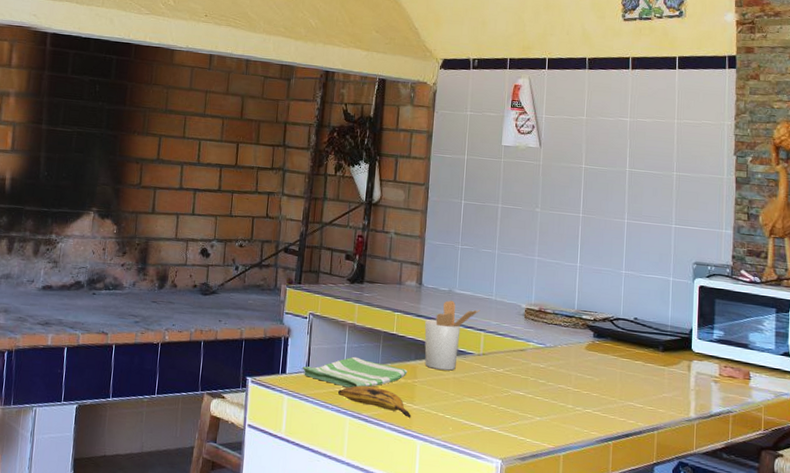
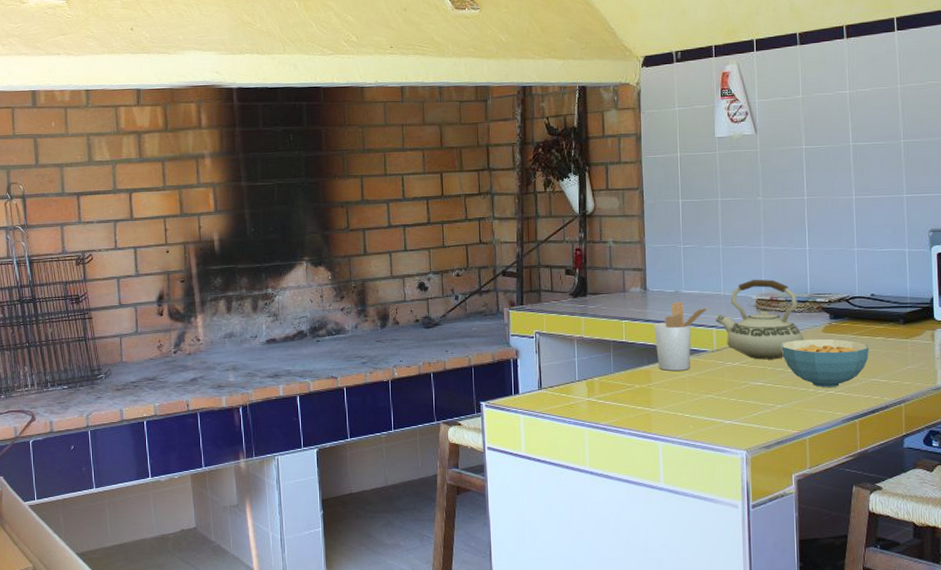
dish towel: present [302,356,408,388] -> none [534,369,642,400]
banana: present [337,385,411,418] -> none [573,396,650,421]
teakettle: none [484,288,567,371] -> present [715,279,804,360]
cereal bowl: none [544,354,629,406] -> present [781,339,870,387]

